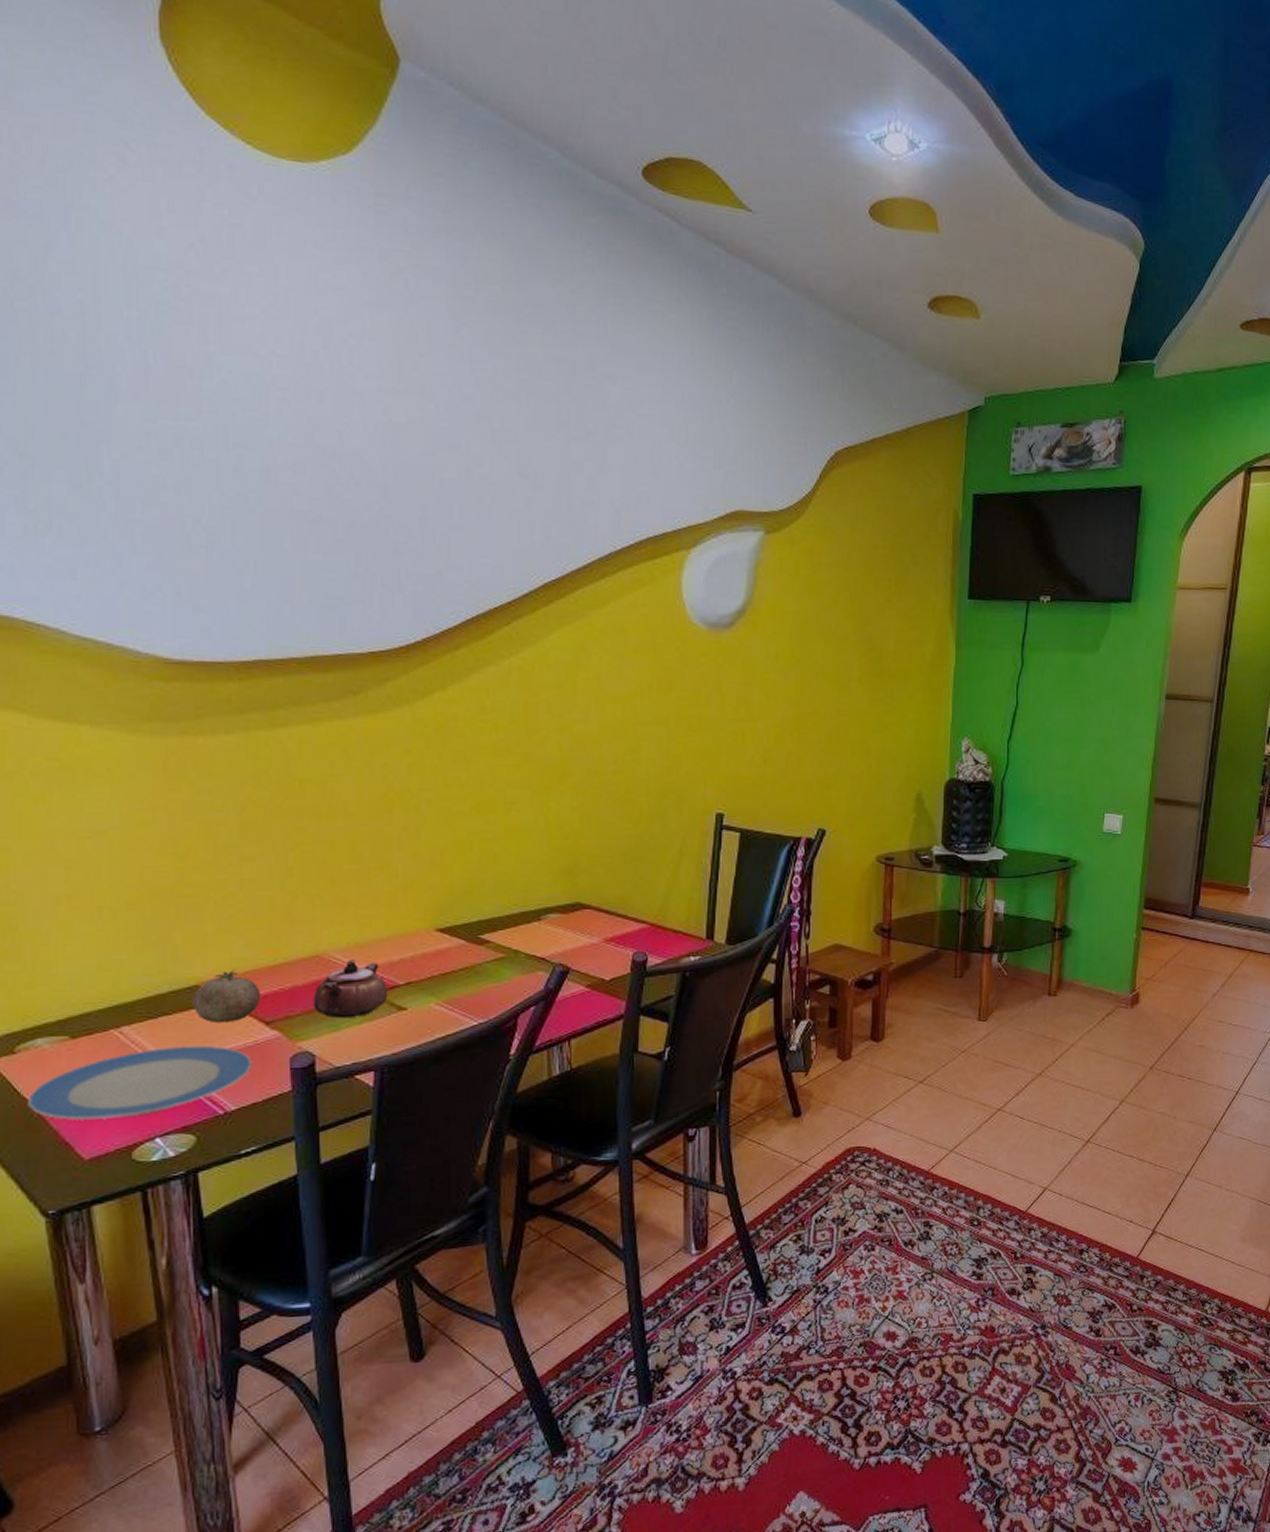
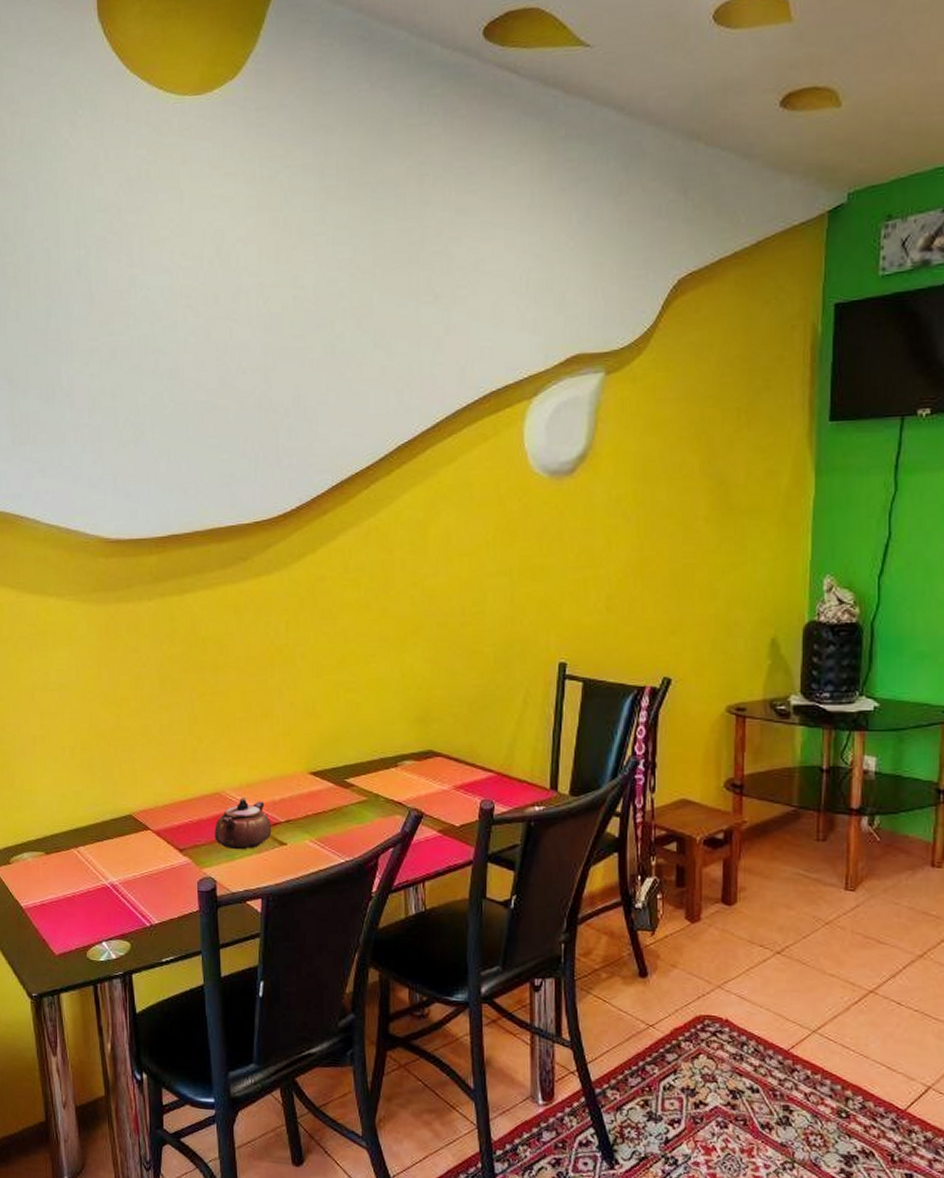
plate: present [28,1045,252,1120] -> none [18,865,170,923]
fruit: present [192,970,262,1024] -> none [127,803,176,849]

